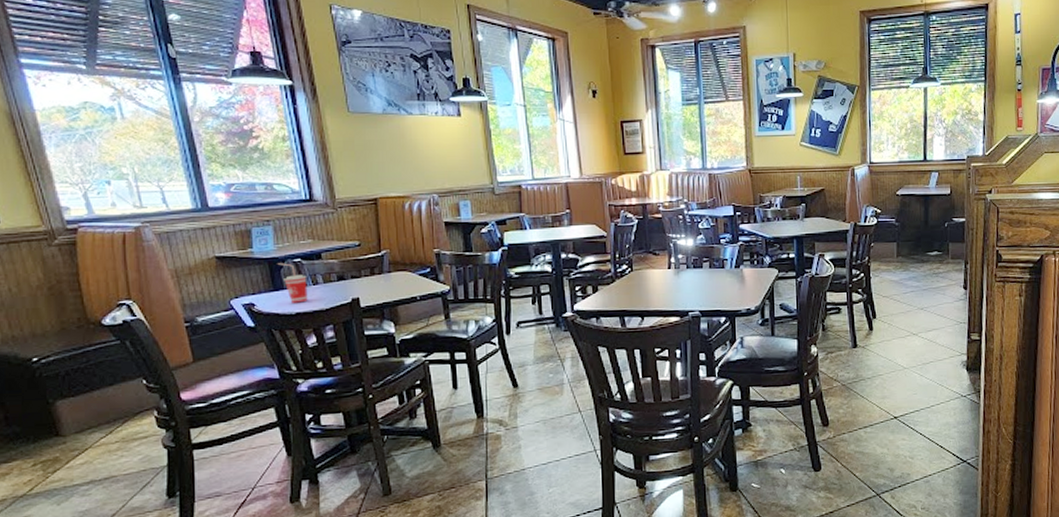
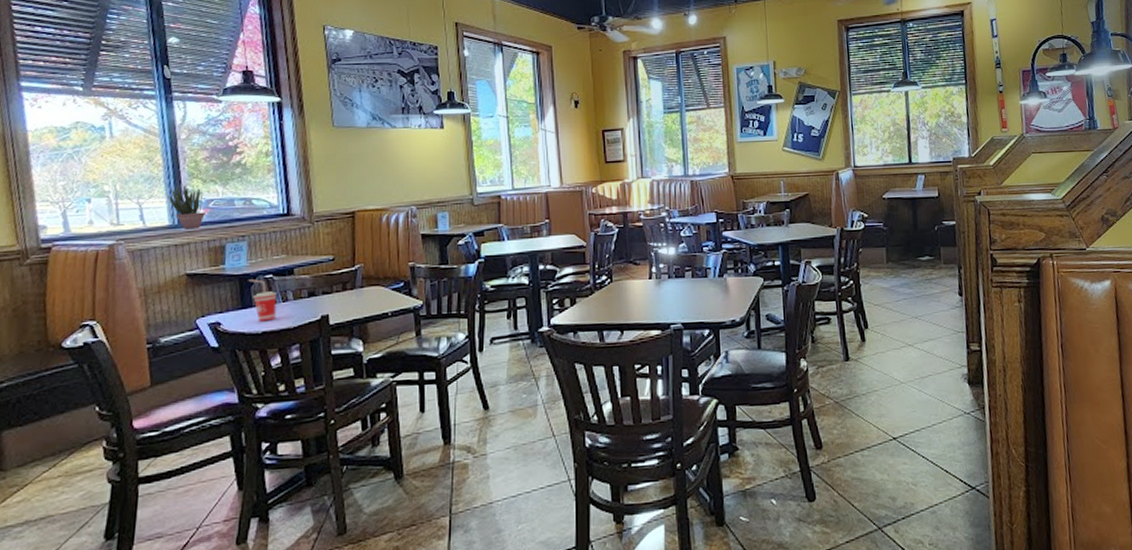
potted plant: none [188,168,228,213] -> present [168,185,205,230]

